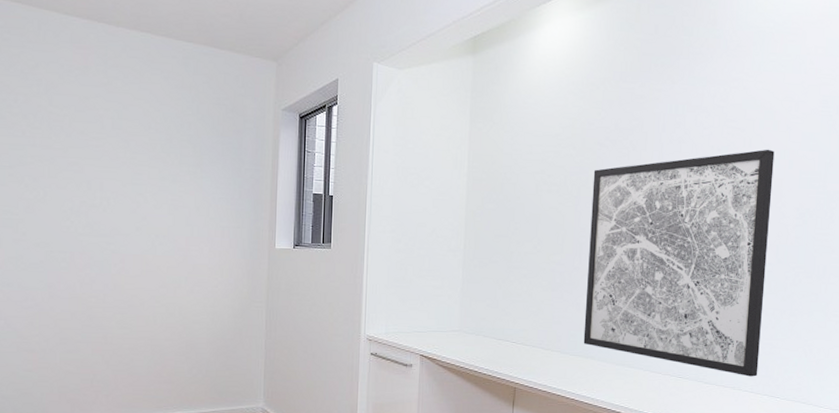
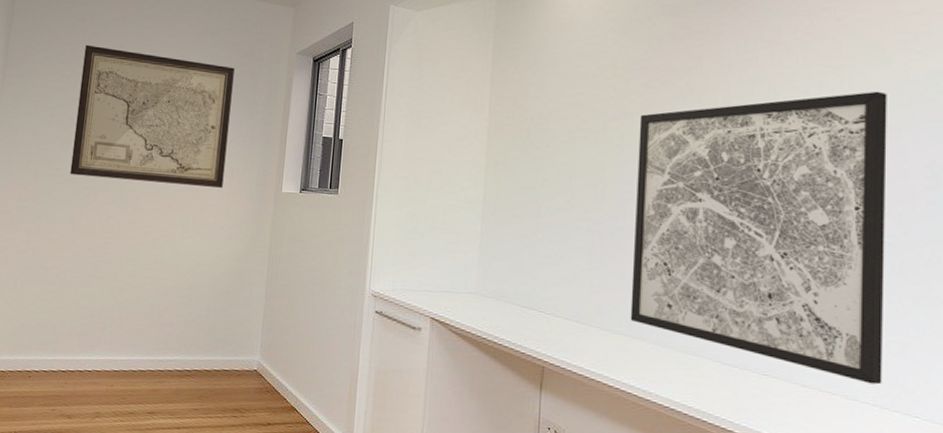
wall art: none [40,96,217,246] -> present [70,44,235,188]

